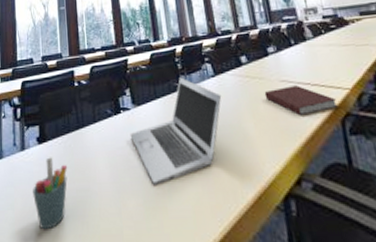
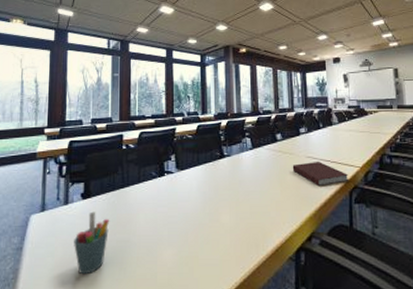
laptop: present [130,77,222,187] -> none [171,148,256,239]

